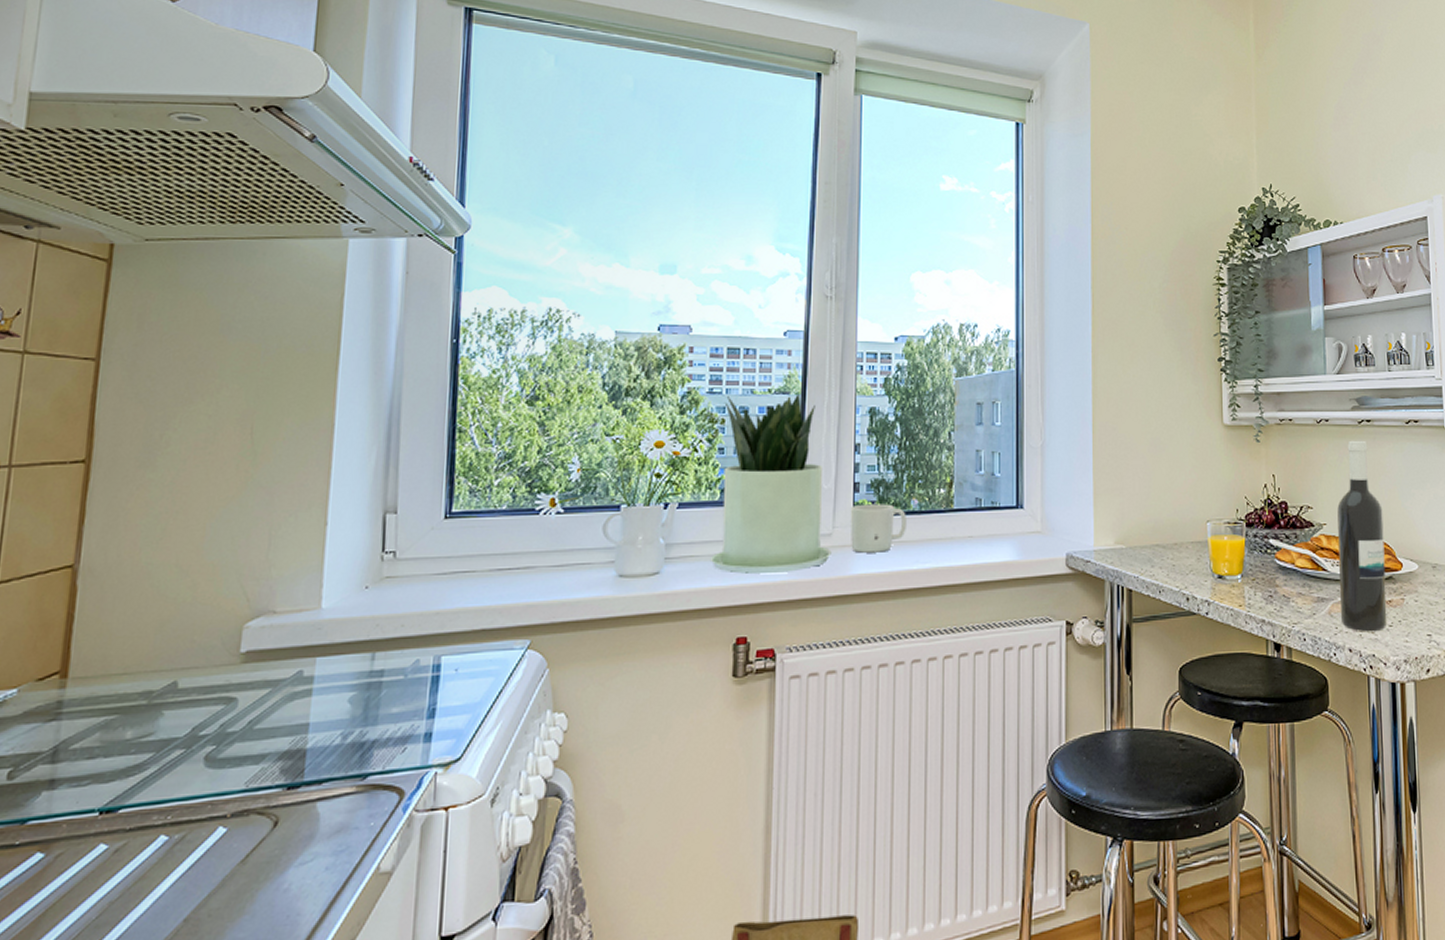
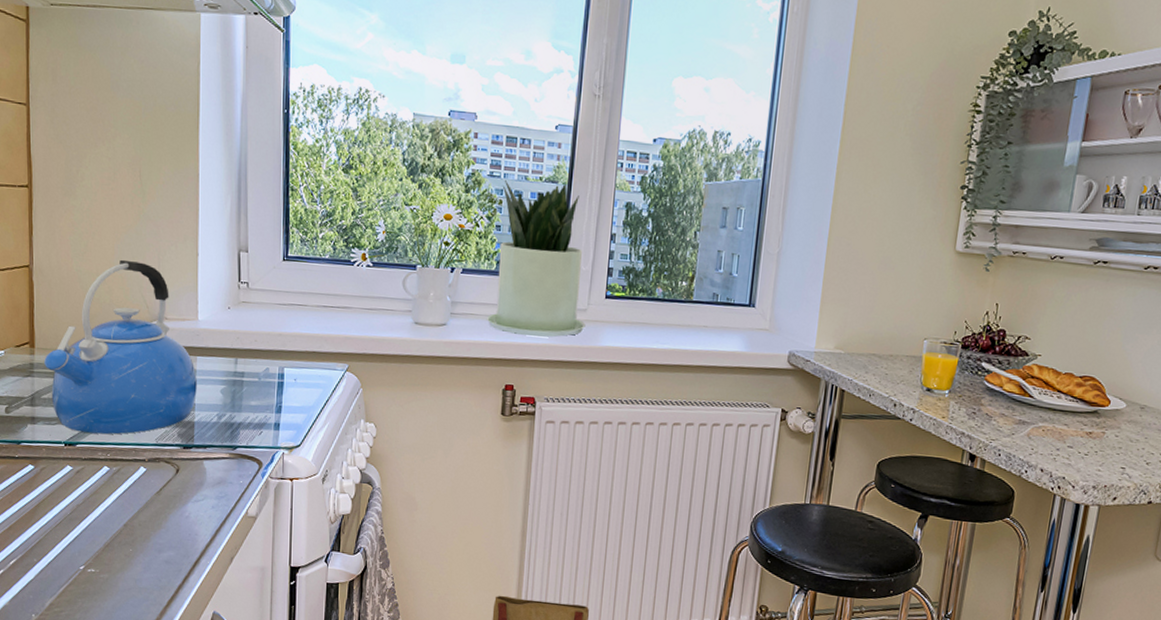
kettle: none [80,541,315,790] -> present [44,259,197,435]
mug: present [850,504,908,553] -> none [602,287,652,331]
wine bottle: present [1337,440,1388,633] -> none [1037,279,1102,458]

